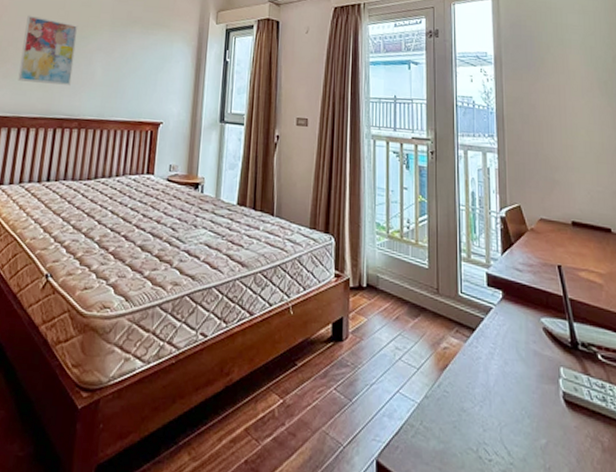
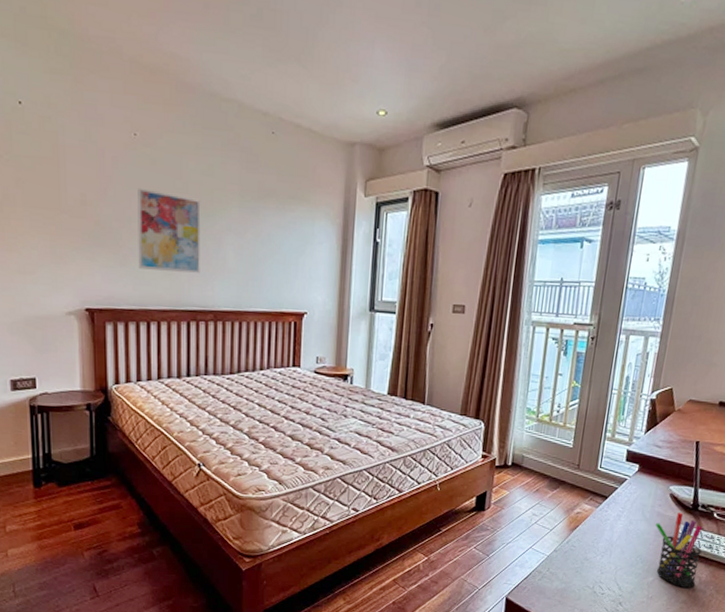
pen holder: none [535,352,599,457] -> present [656,513,703,588]

